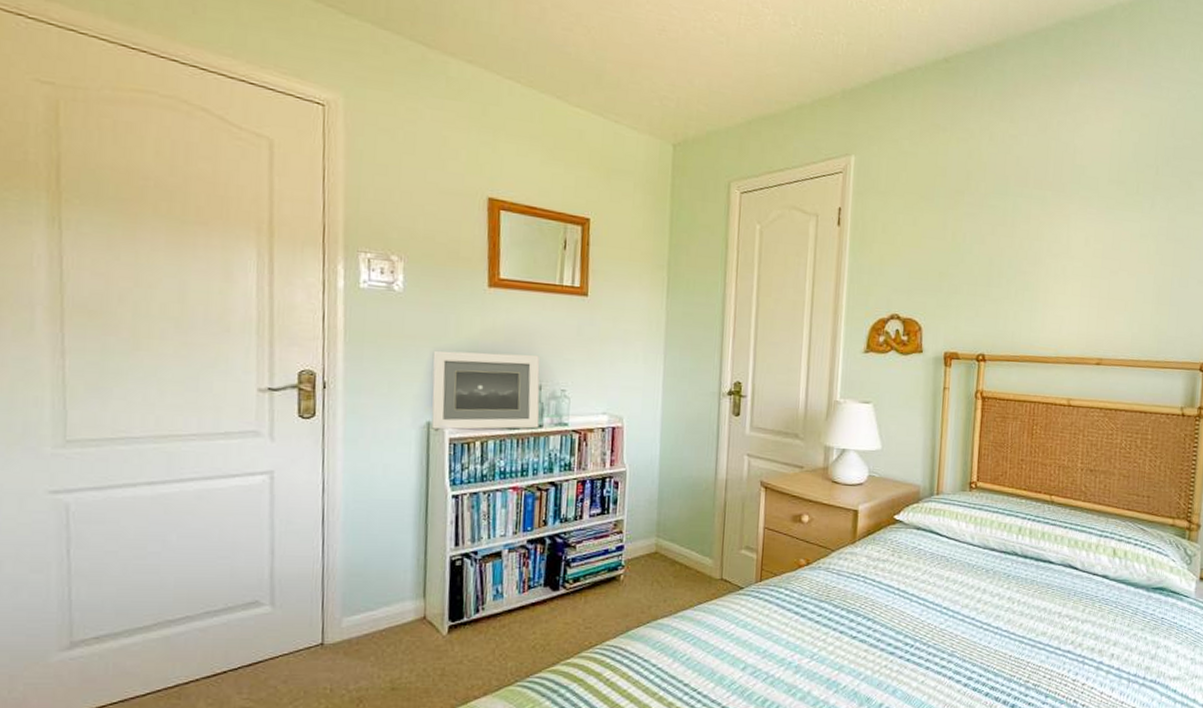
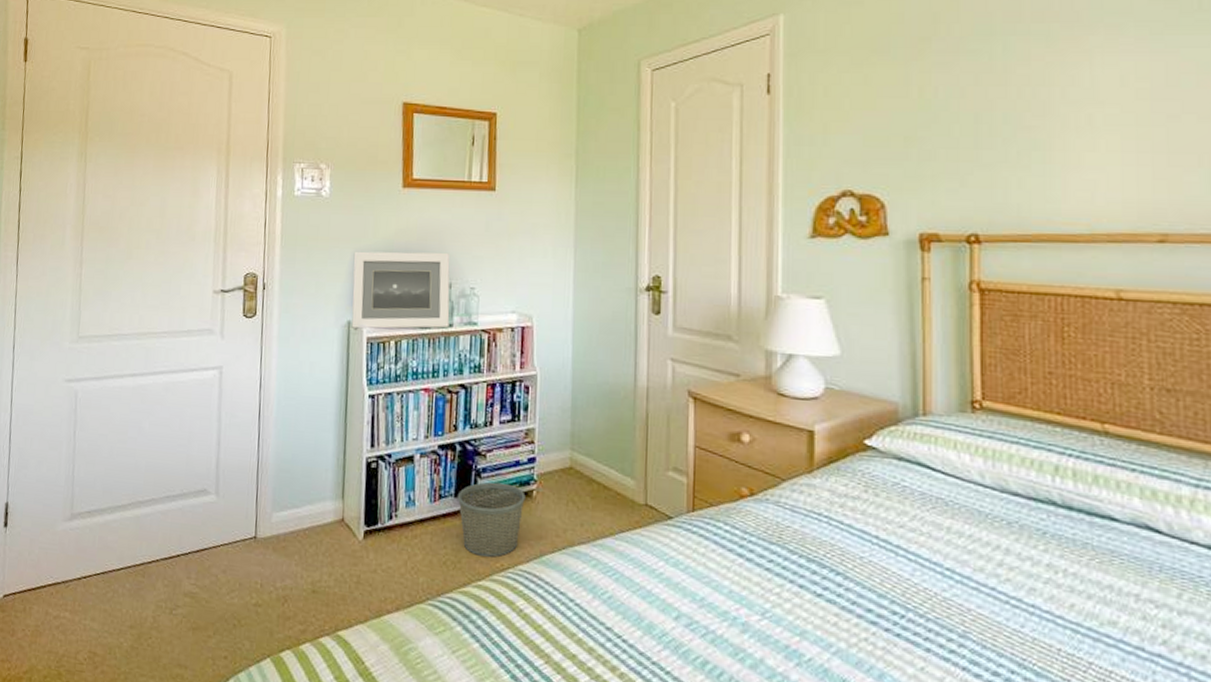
basket: none [546,570,614,637] -> present [457,481,526,557]

